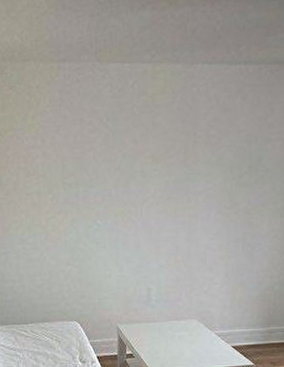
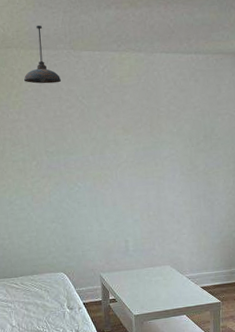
pendant light: none [41,33,84,104] -> present [23,25,62,84]

